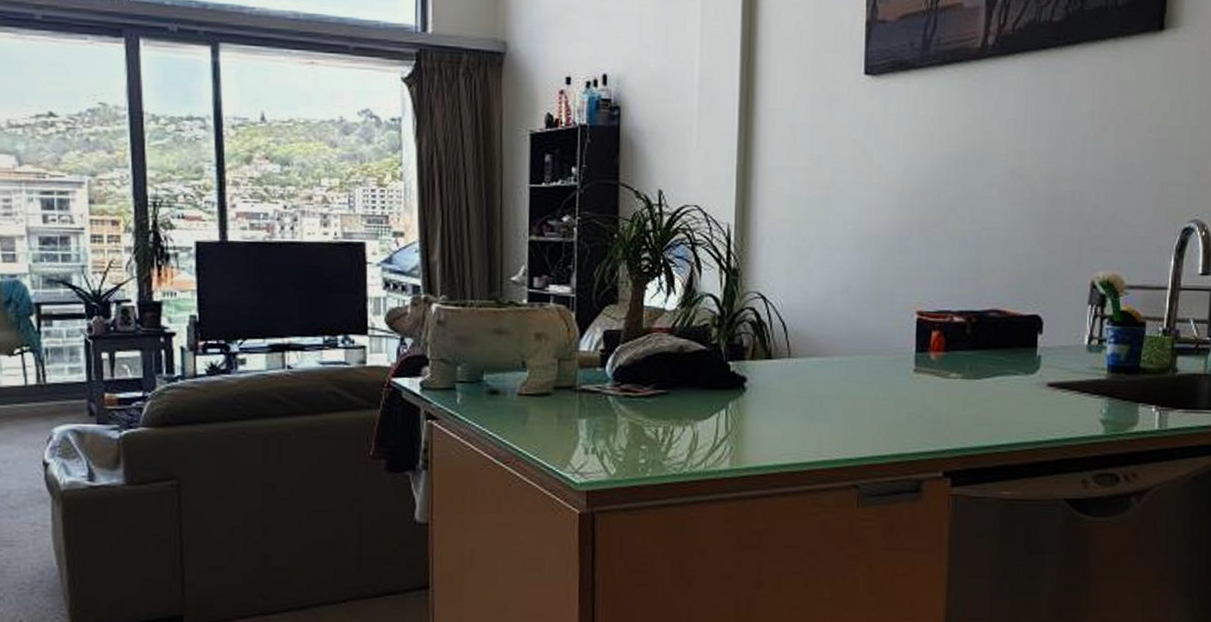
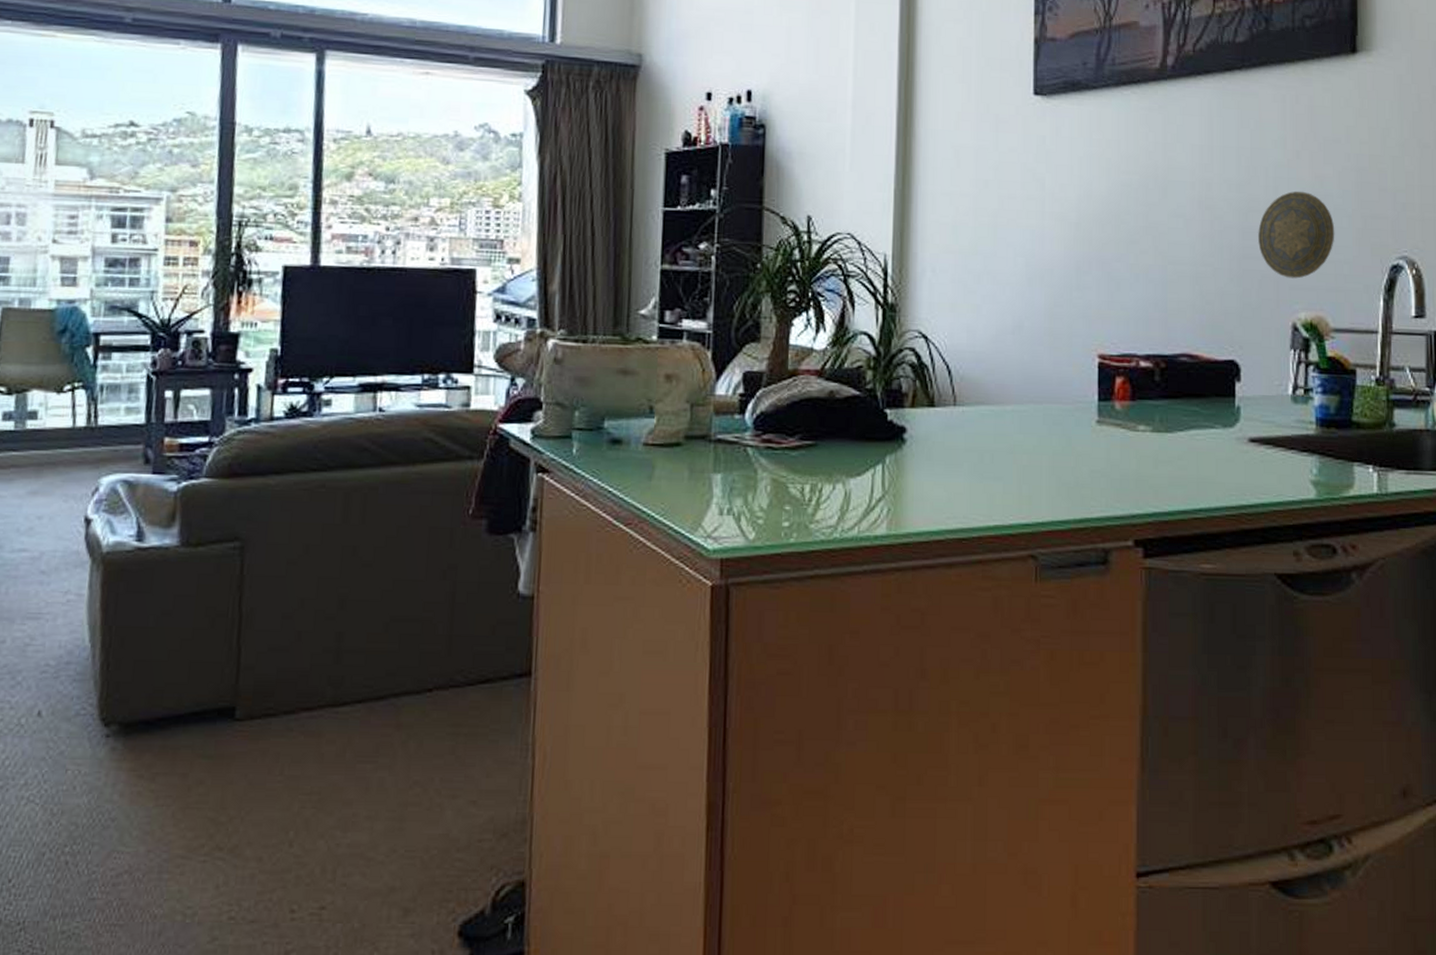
decorative plate: none [1064,160,1134,241] -> present [1258,190,1335,279]

